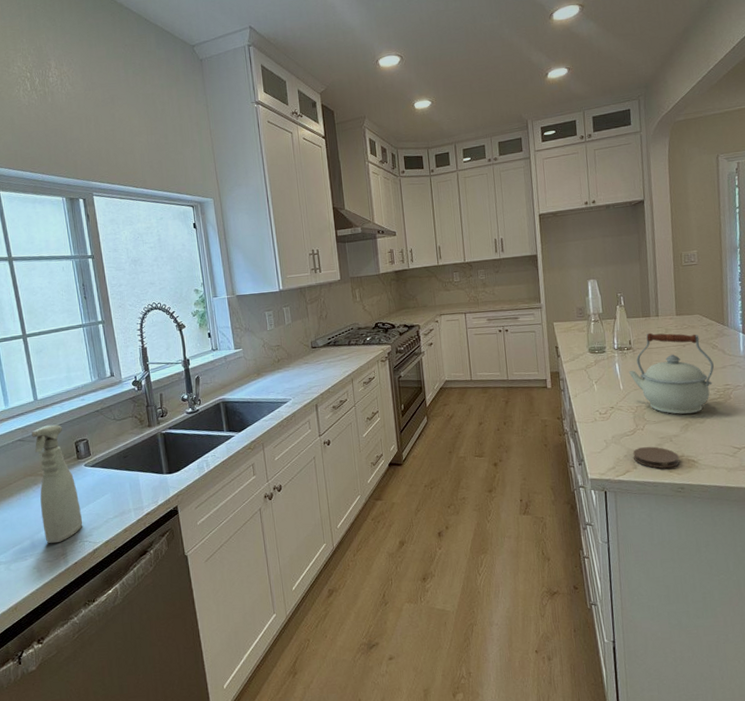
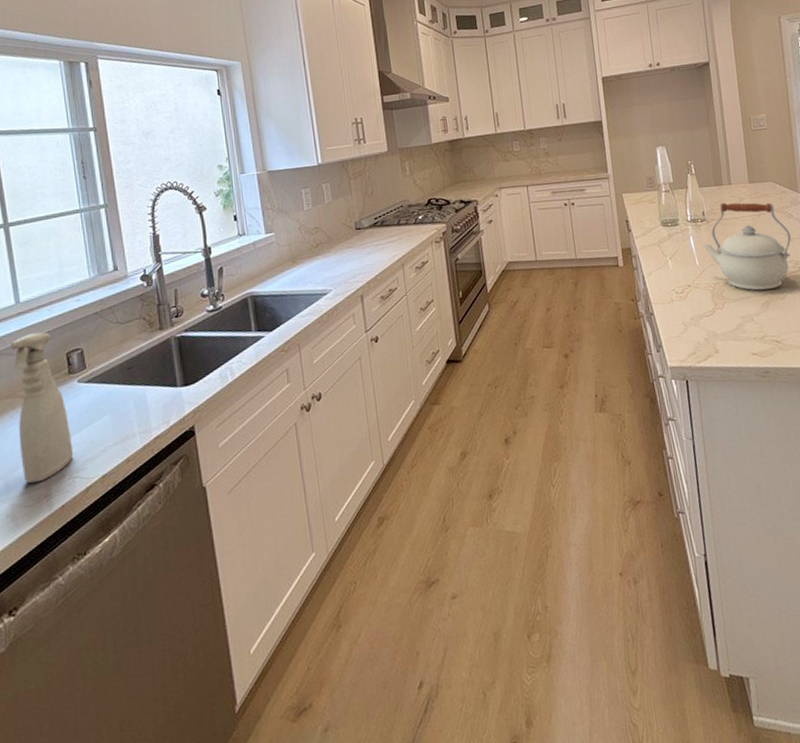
coaster: present [633,446,680,469] -> none [713,327,763,352]

